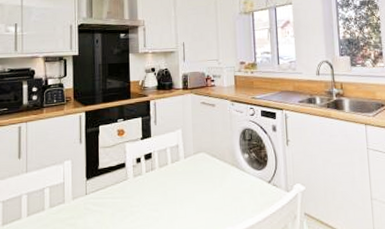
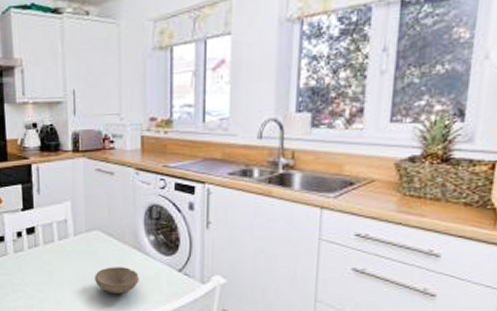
bowl: none [202,183,238,207] -> present [95,267,139,294]

